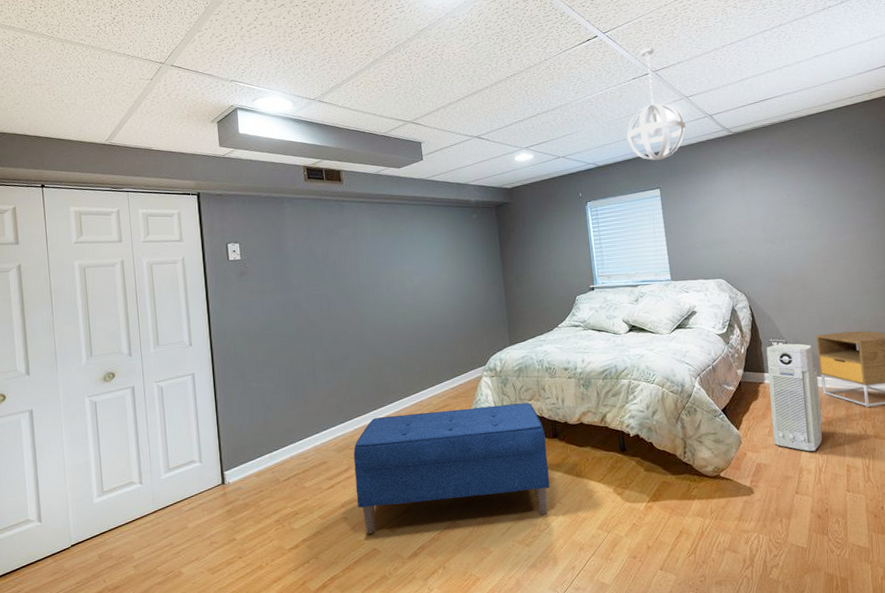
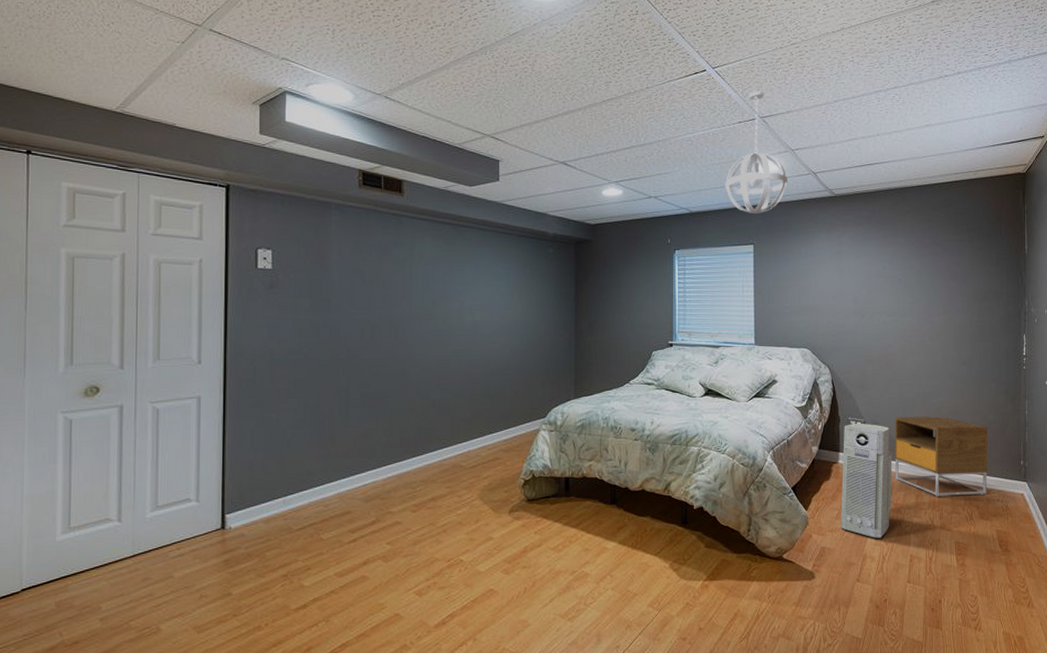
bench: present [353,402,550,534] -> none [382,463,602,597]

